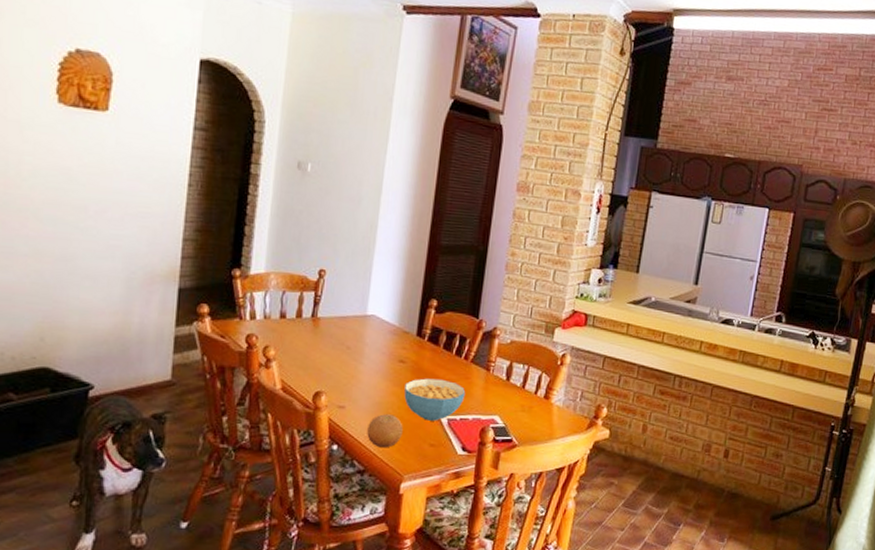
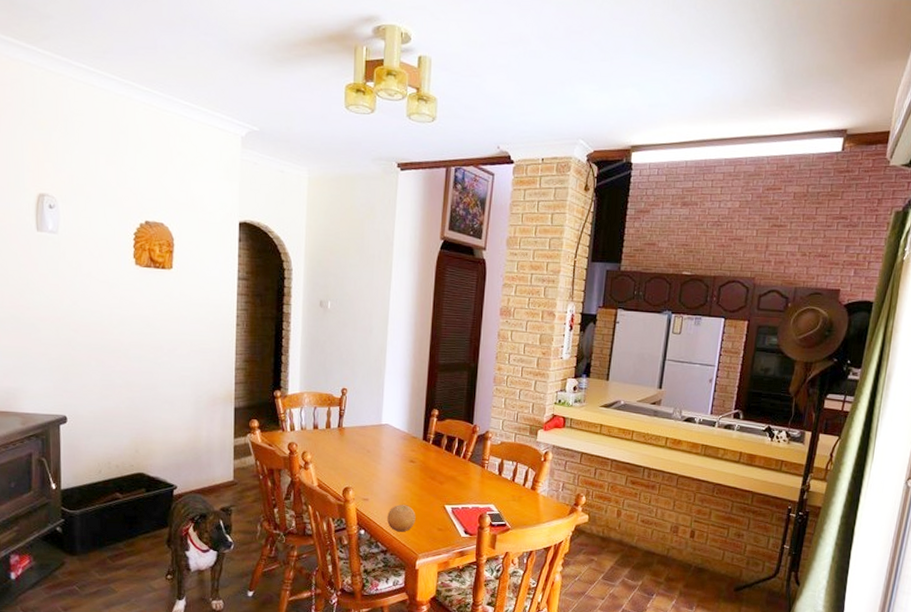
cereal bowl: present [404,378,466,421] -> none [415,475,466,510]

